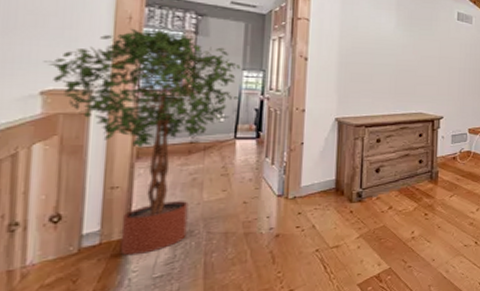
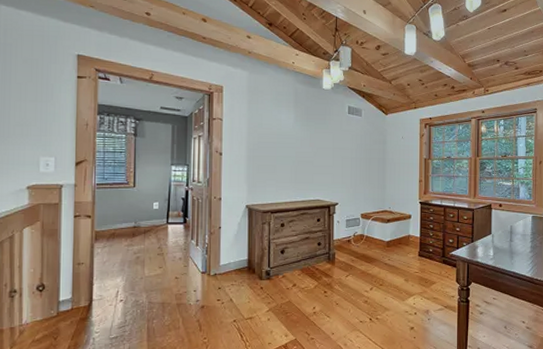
potted tree: present [43,28,240,256] -> none [28,133,169,319]

